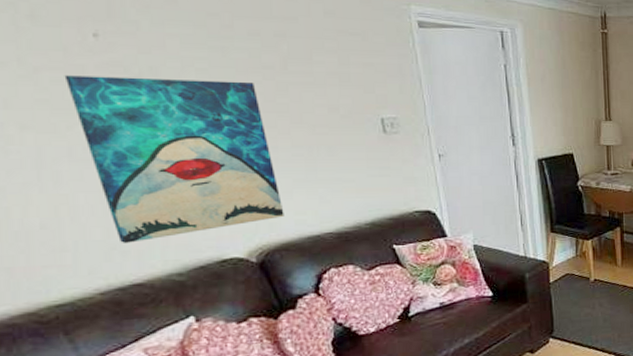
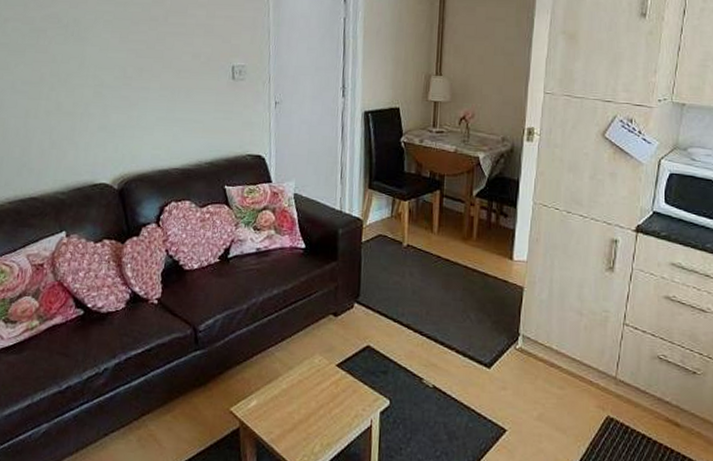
wall art: present [64,75,284,243] -> none [21,25,145,162]

